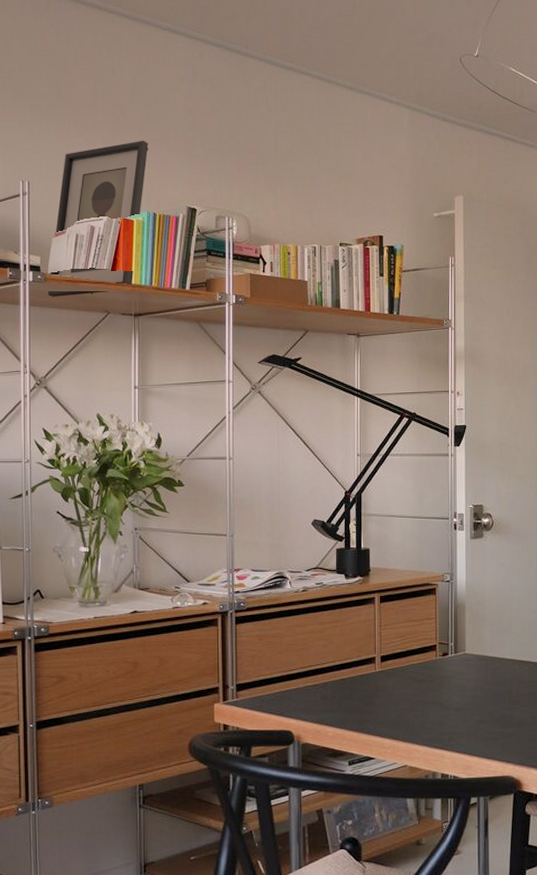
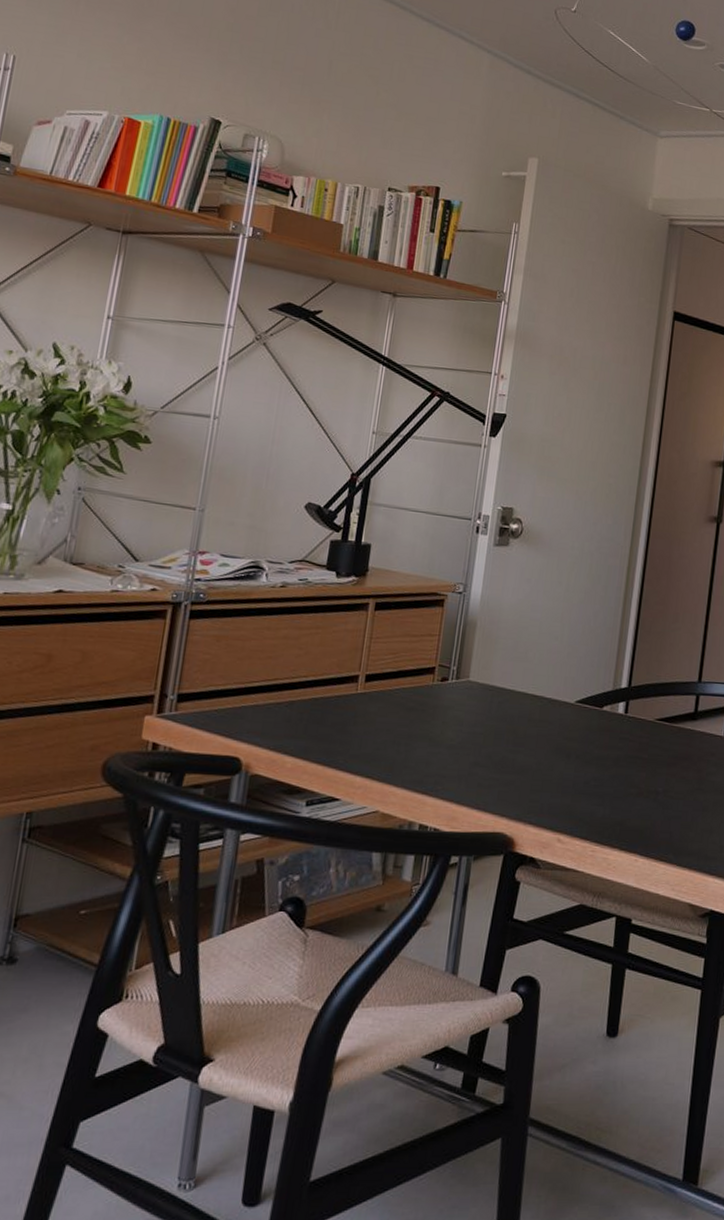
picture frame: present [47,140,149,297] -> none [14,31,175,200]

